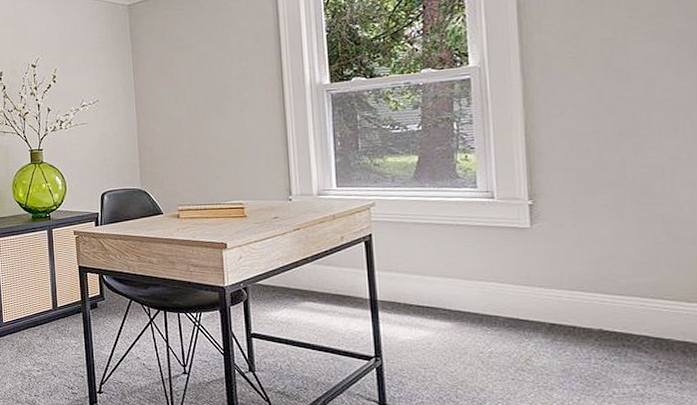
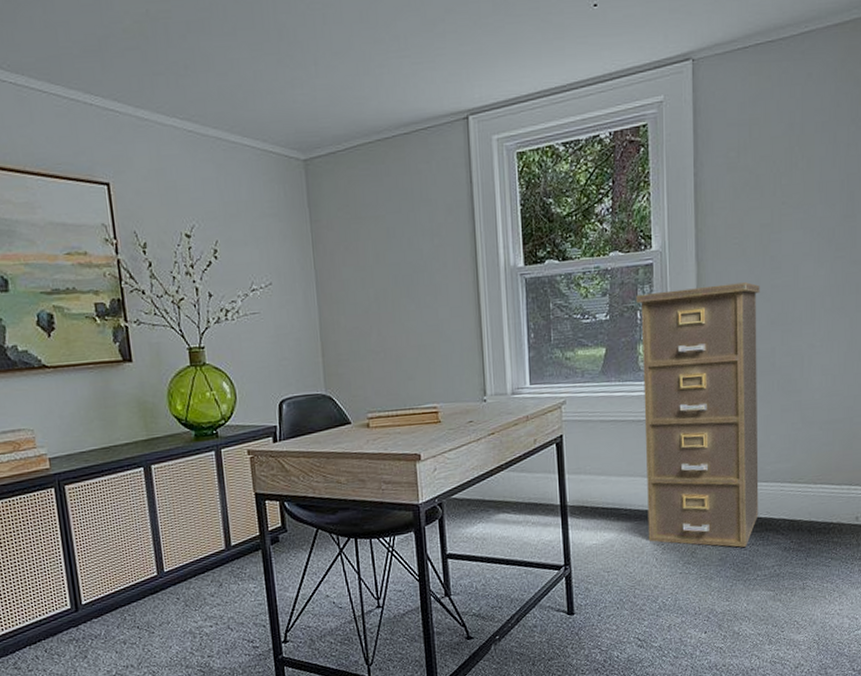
filing cabinet: none [452,94,612,361] -> present [636,282,760,547]

